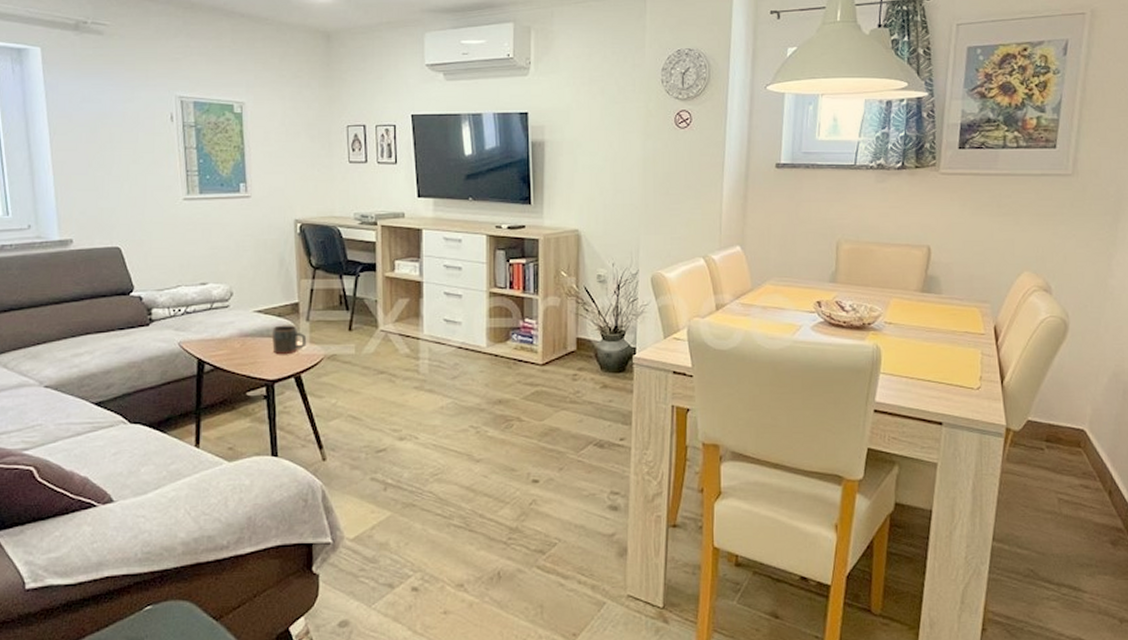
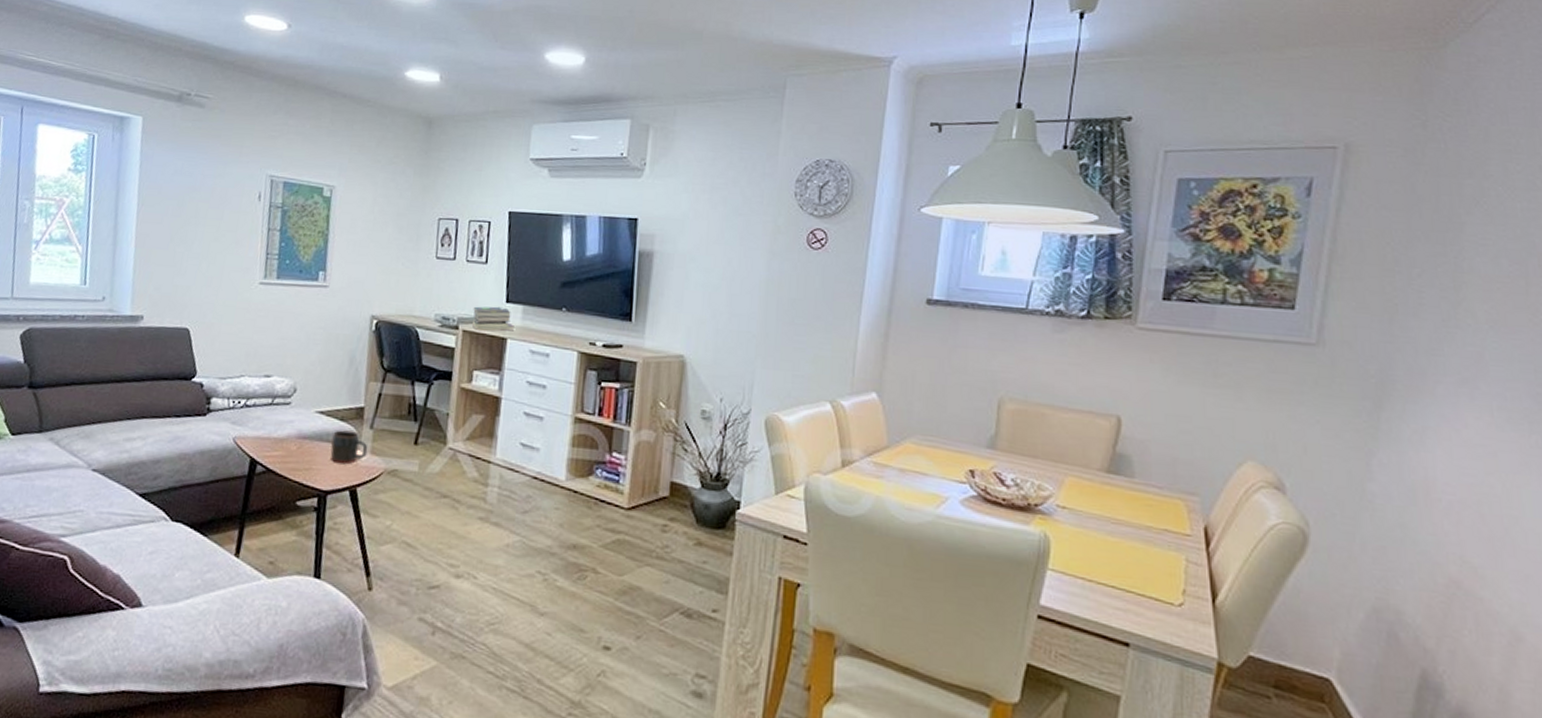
books: none [388,201,427,225] -> present [471,306,514,332]

